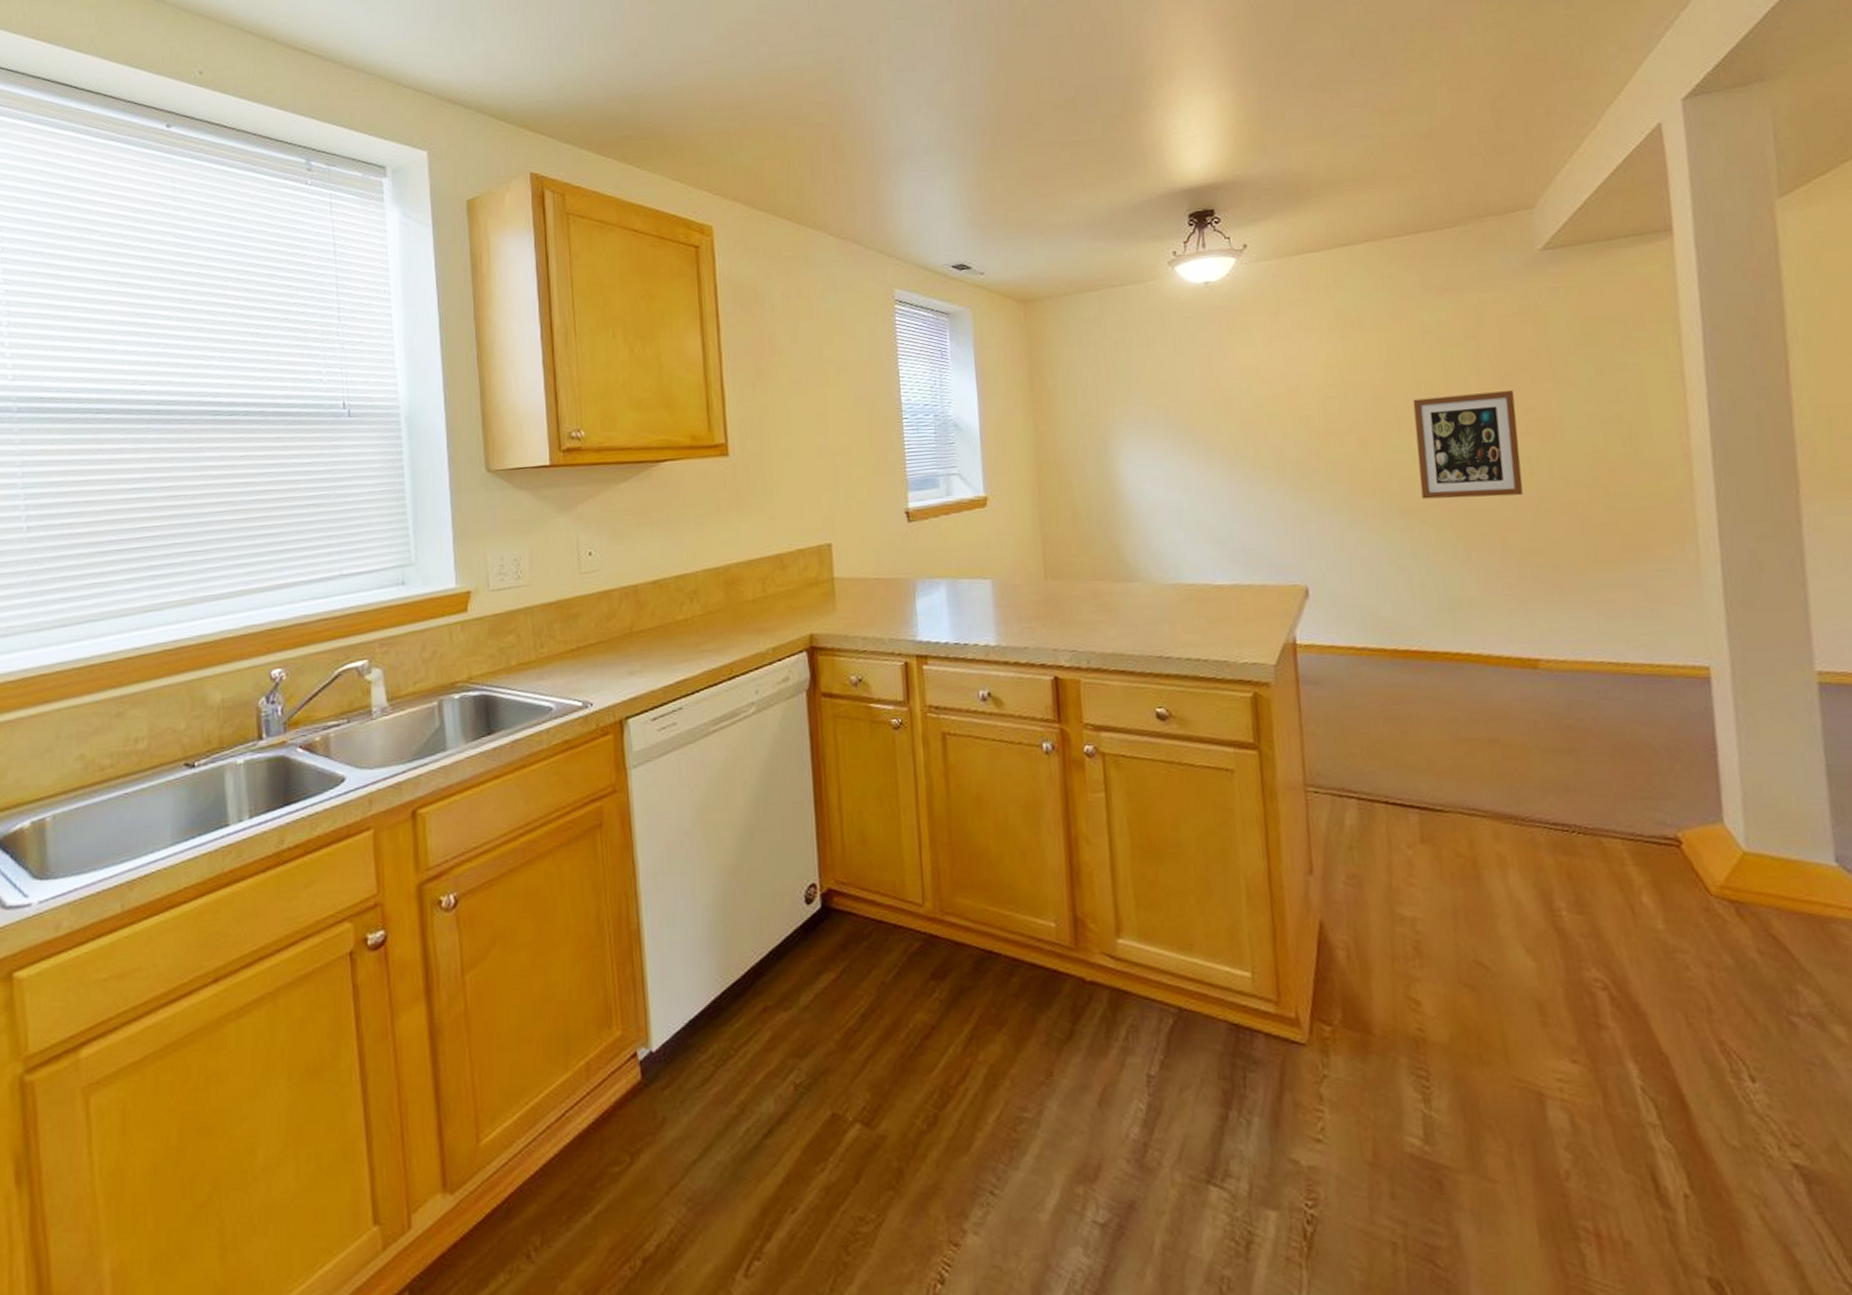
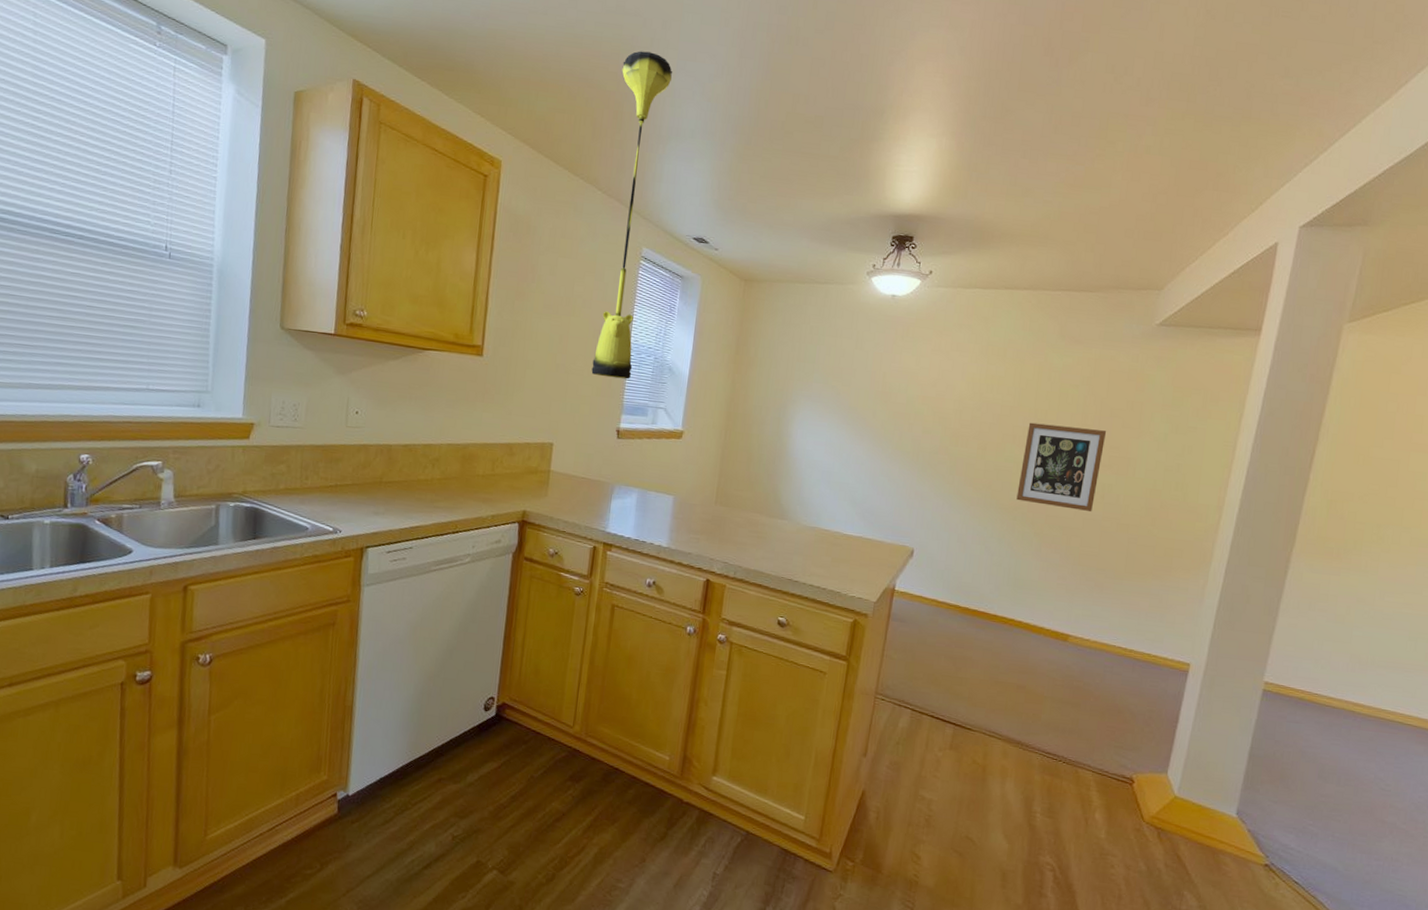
pendant light: none [831,70,911,451] -> present [591,51,672,380]

